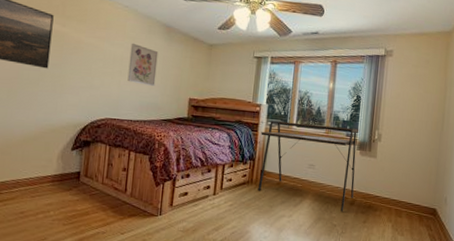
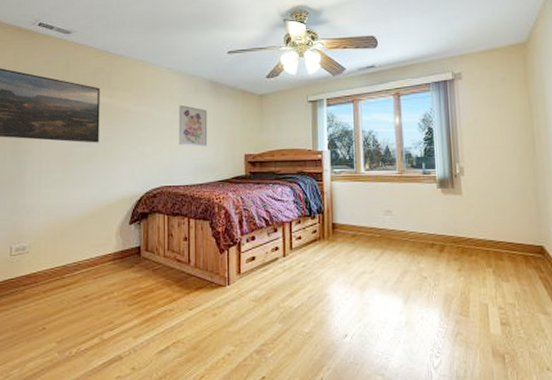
desk: present [258,120,359,211] -> none [326,164,442,260]

